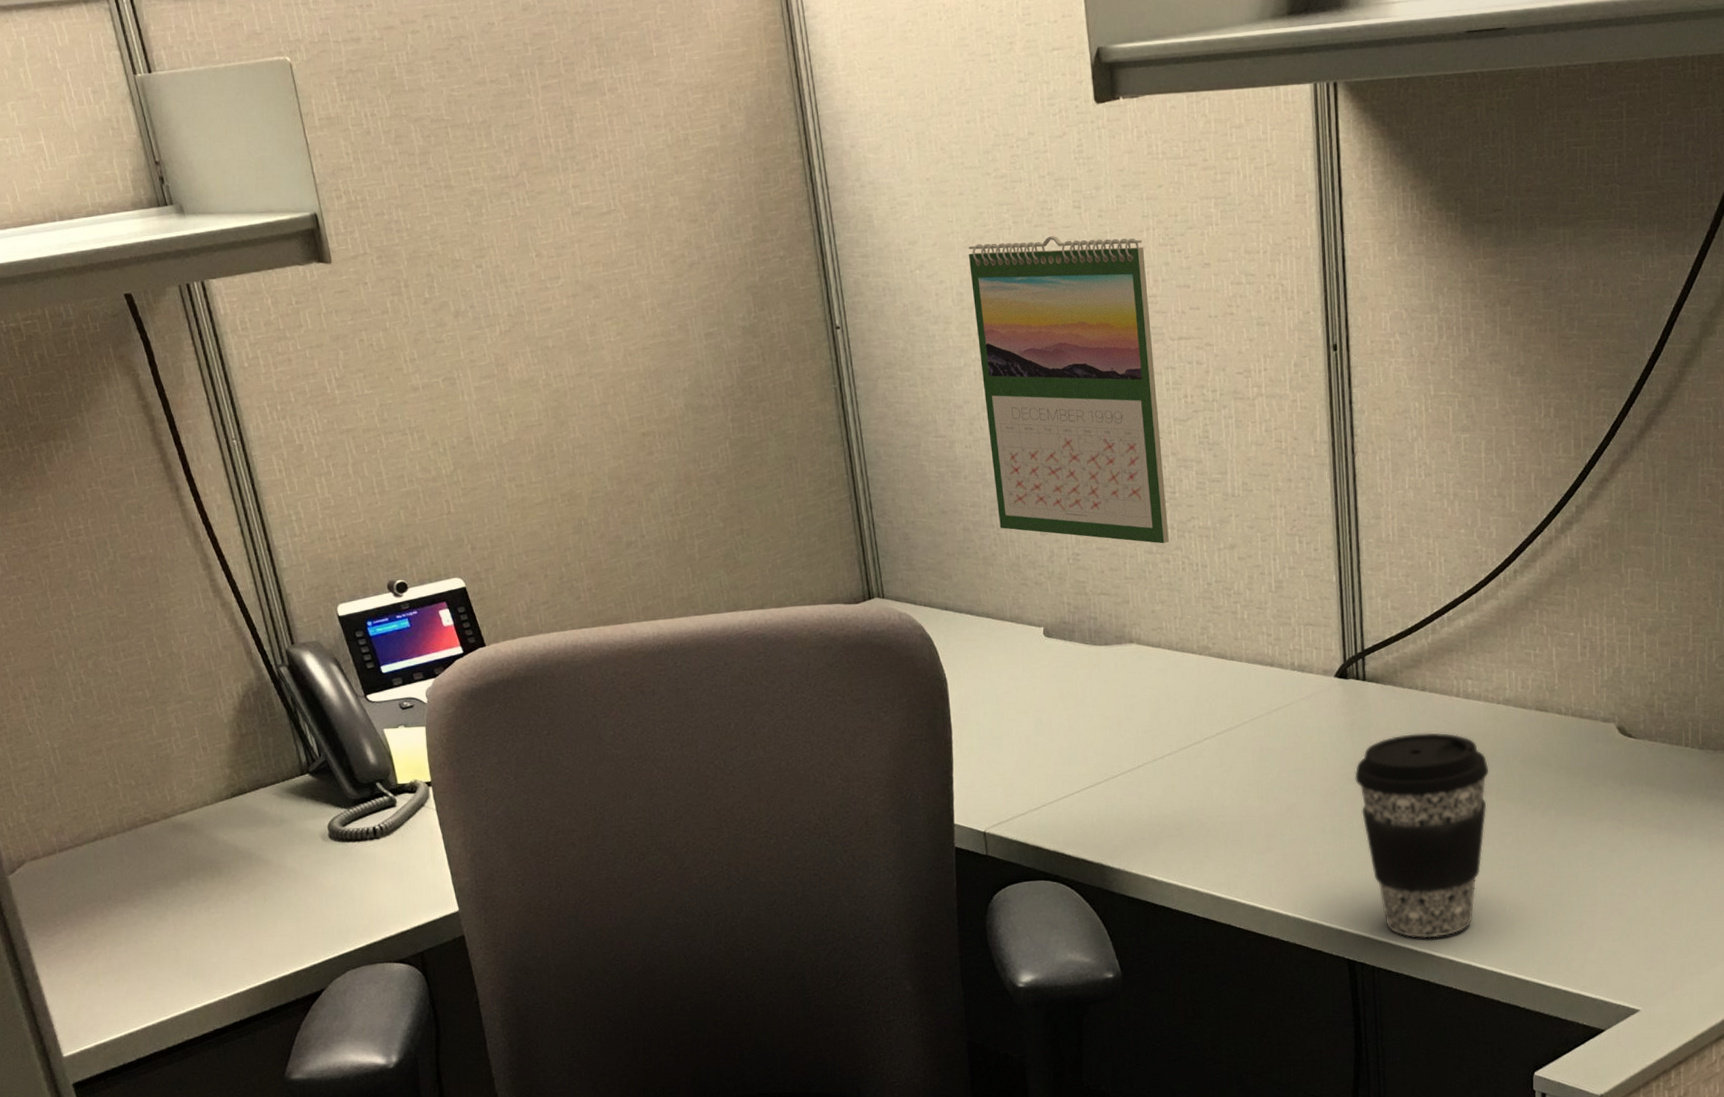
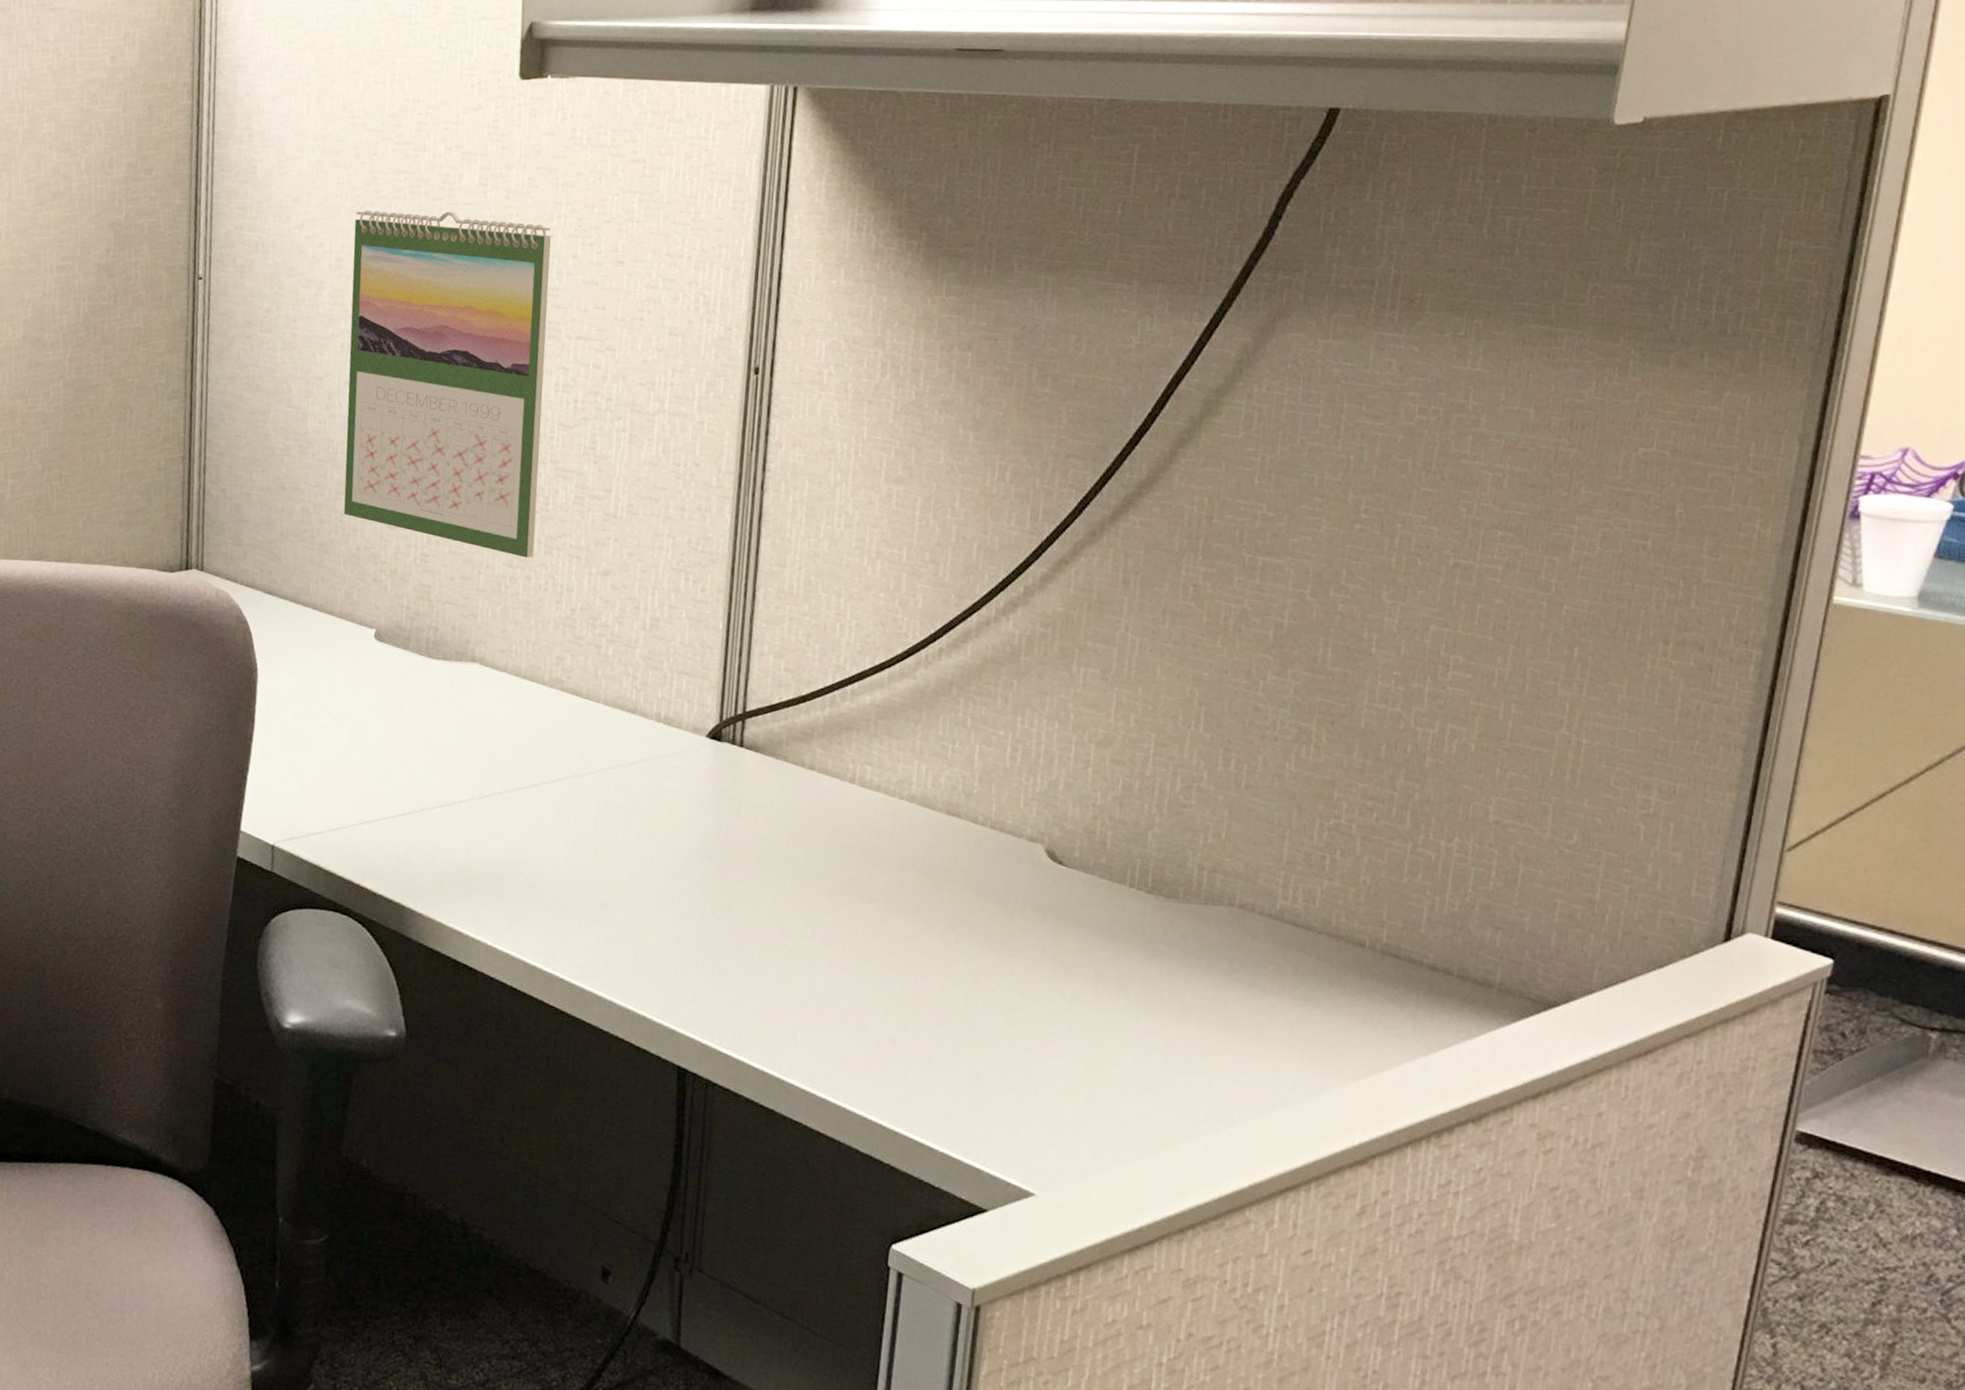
coffee cup: present [1355,732,1490,938] -> none [714,816,880,1061]

